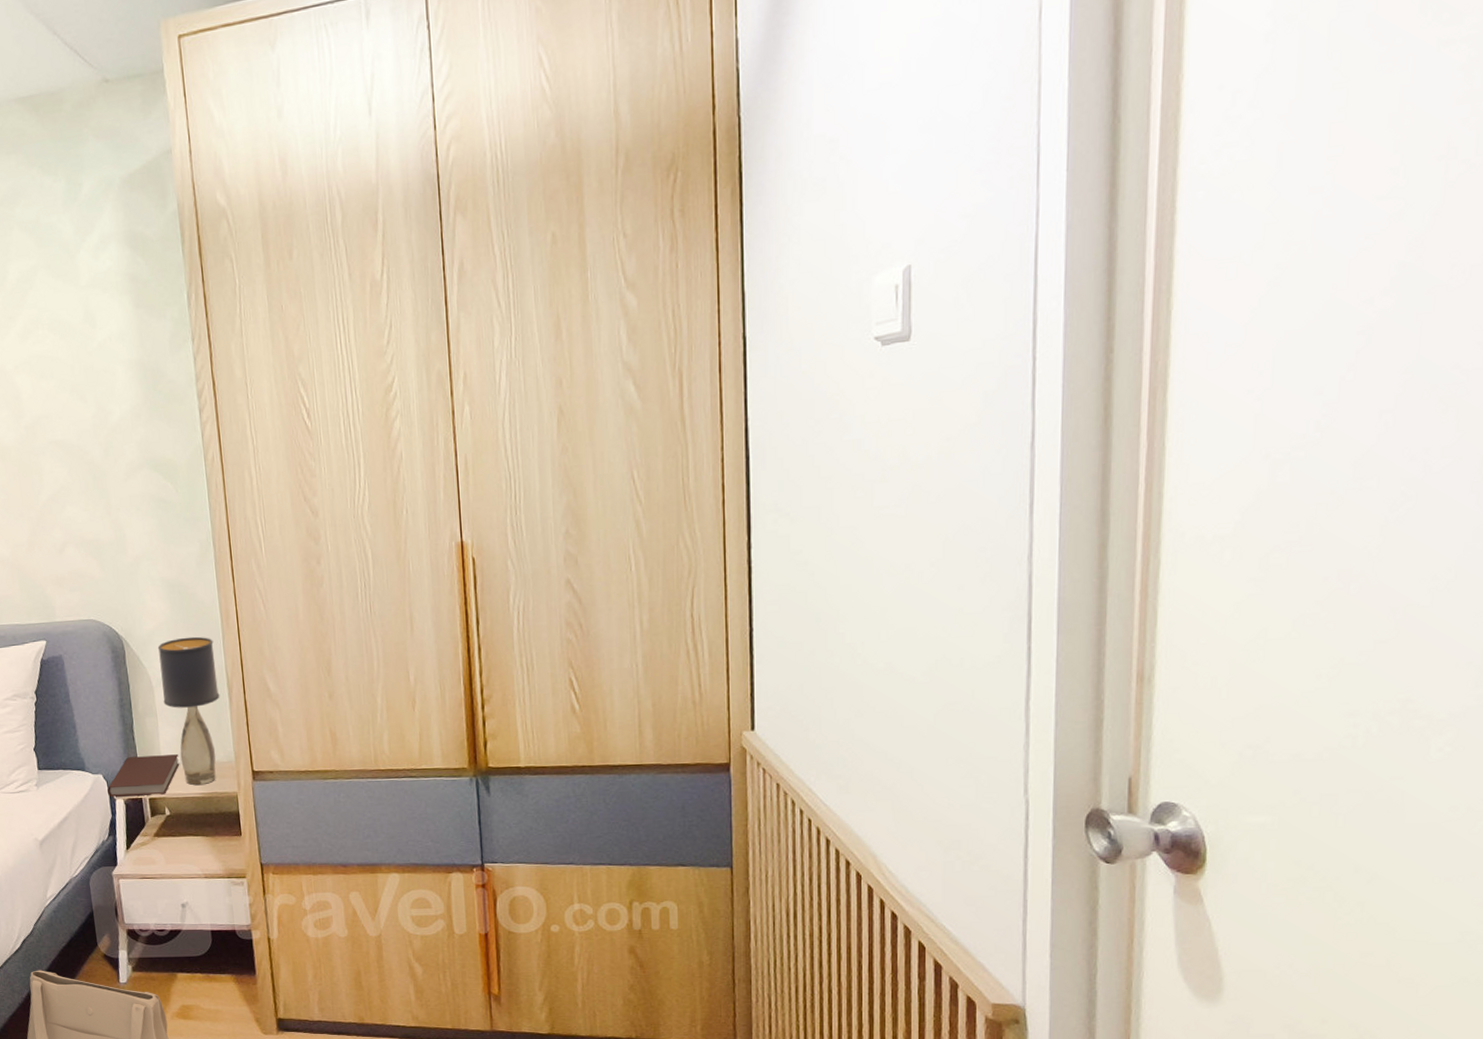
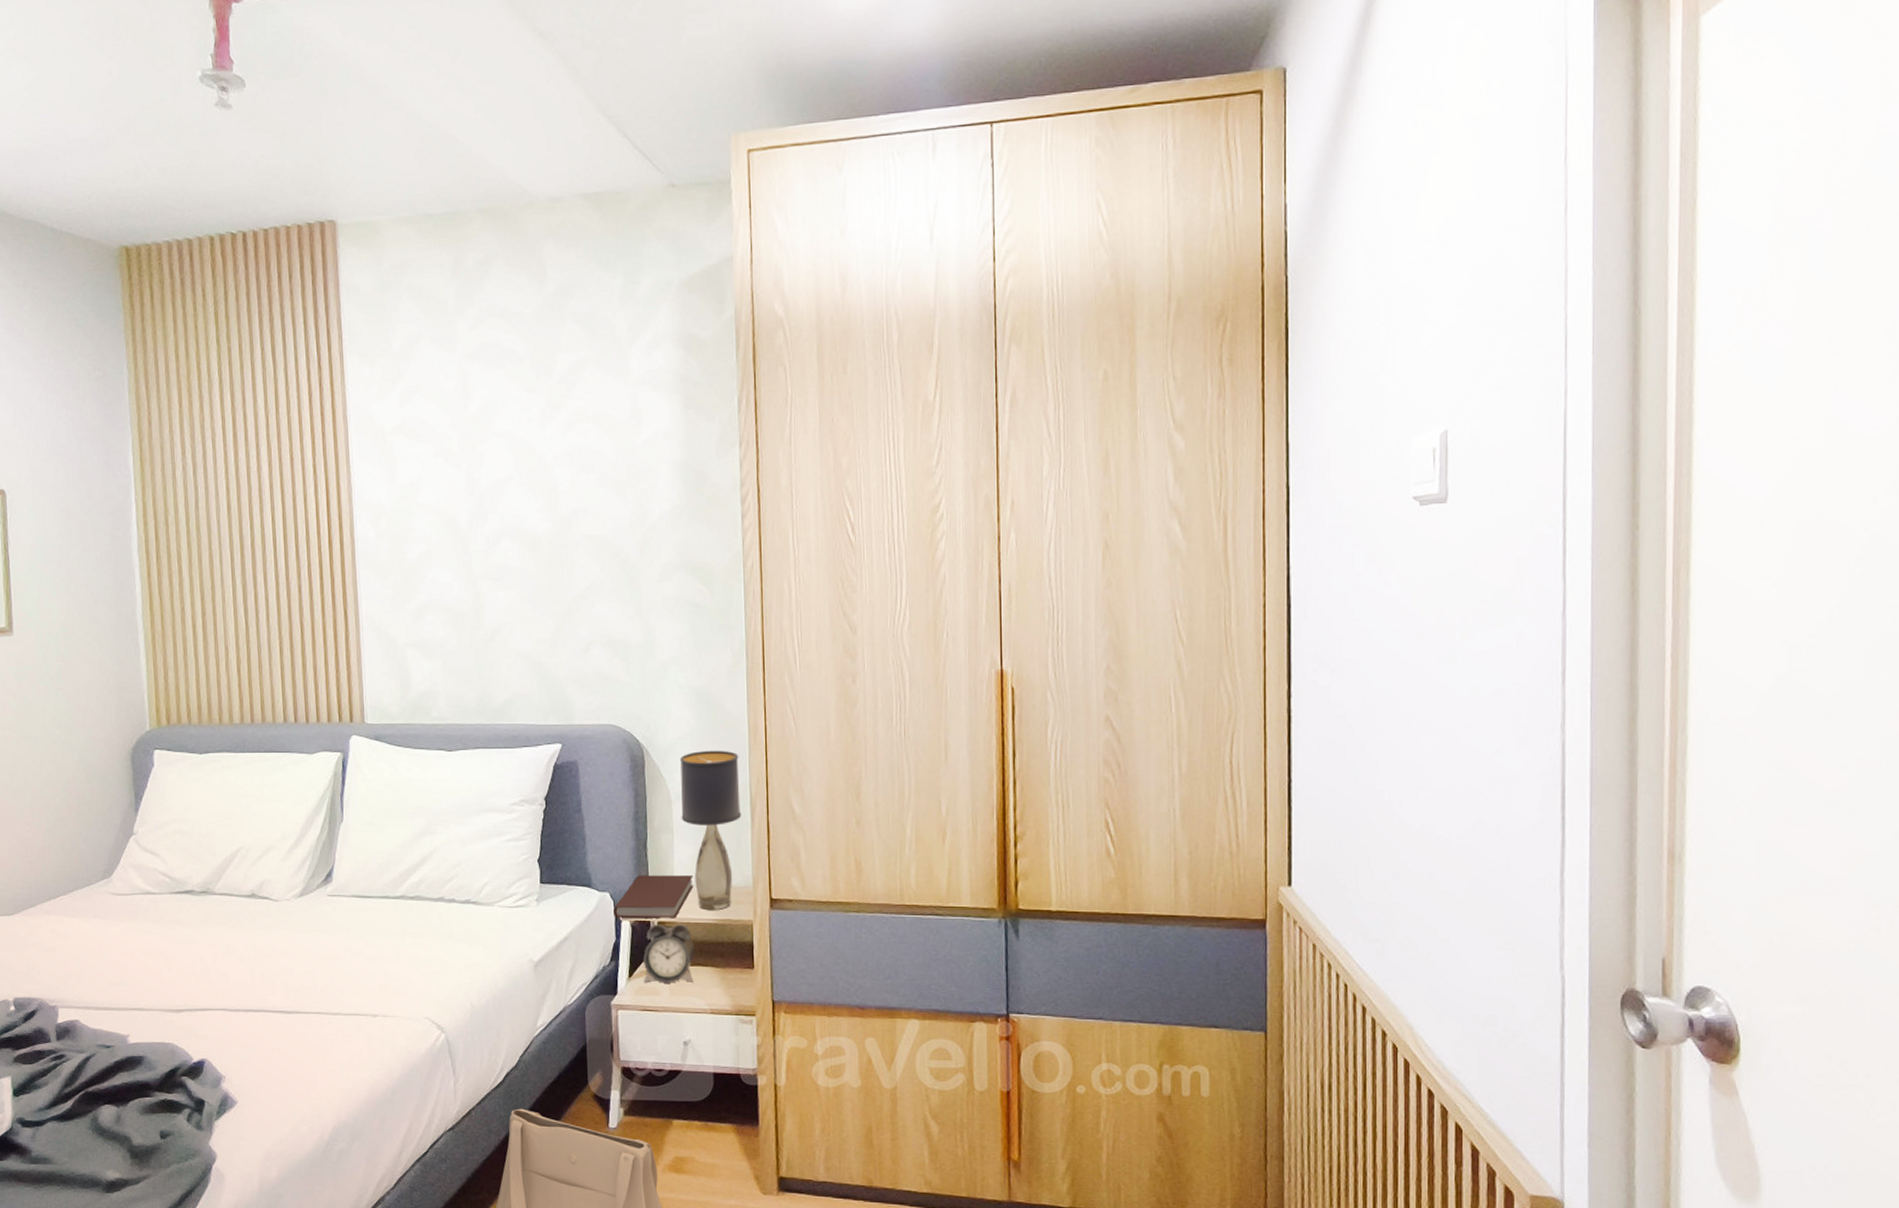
alarm clock: none [138,799,187,854] -> present [643,923,696,984]

